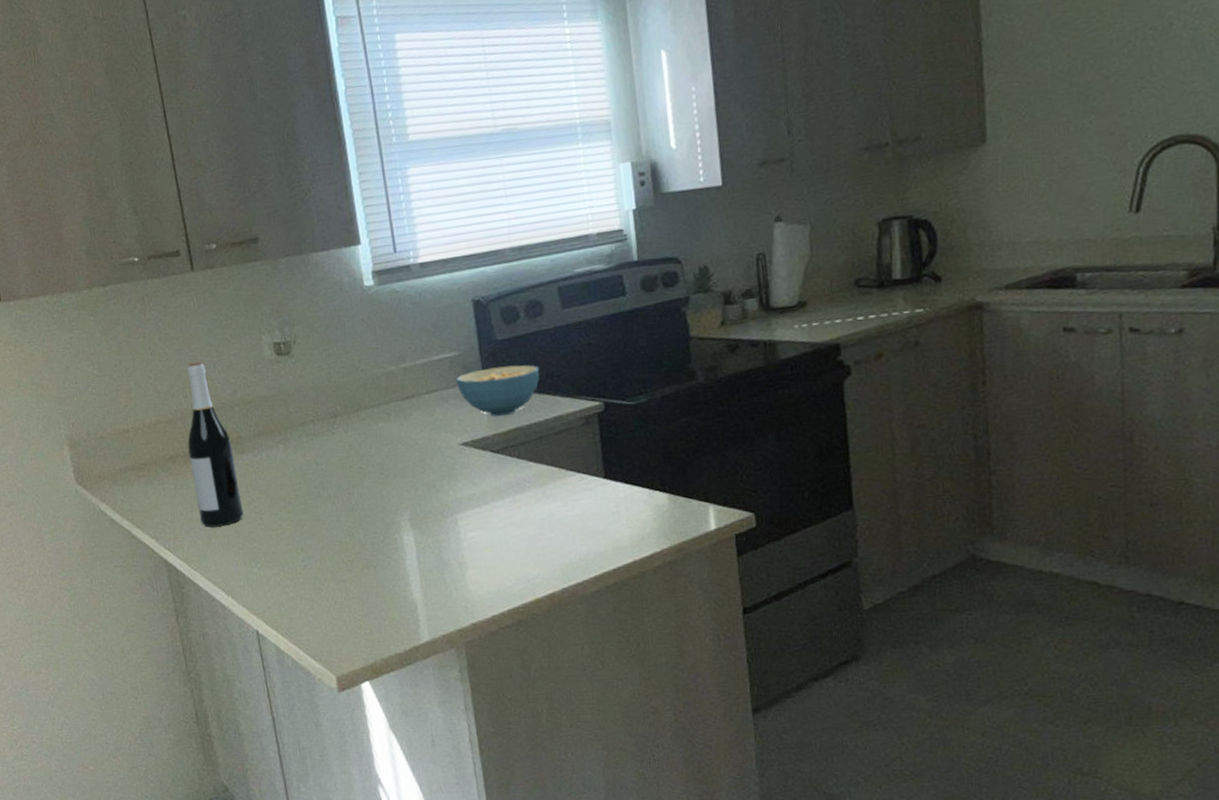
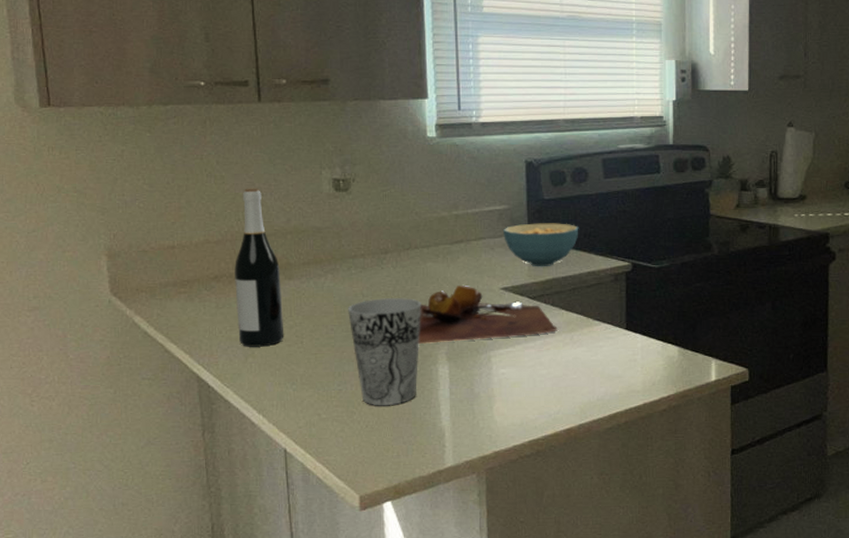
cup: none [303,463,383,580] -> present [348,298,421,405]
cutting board: none [376,444,527,511] -> present [418,286,558,344]

